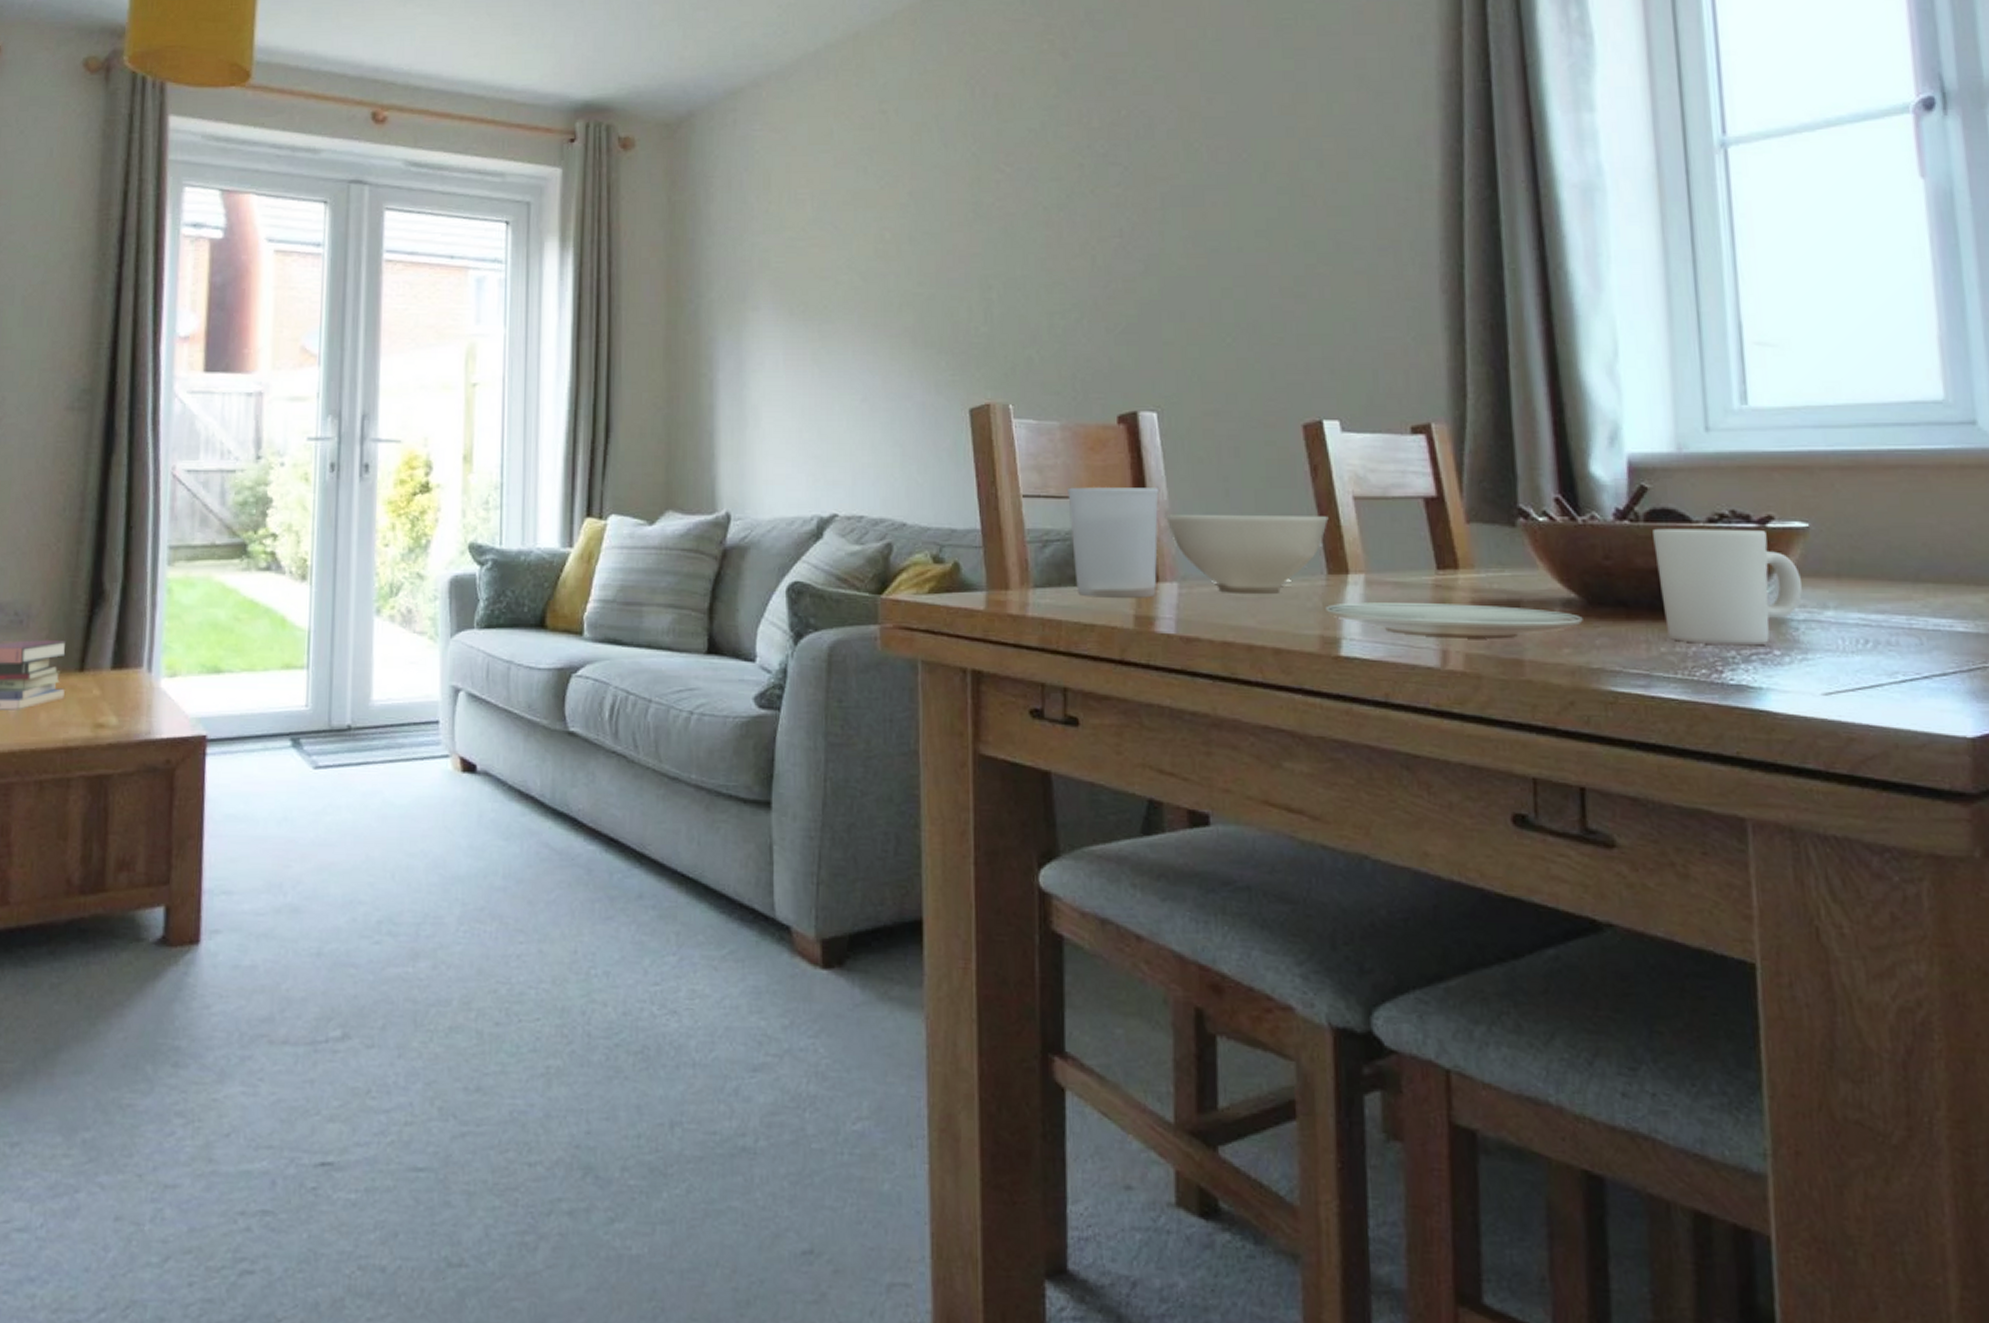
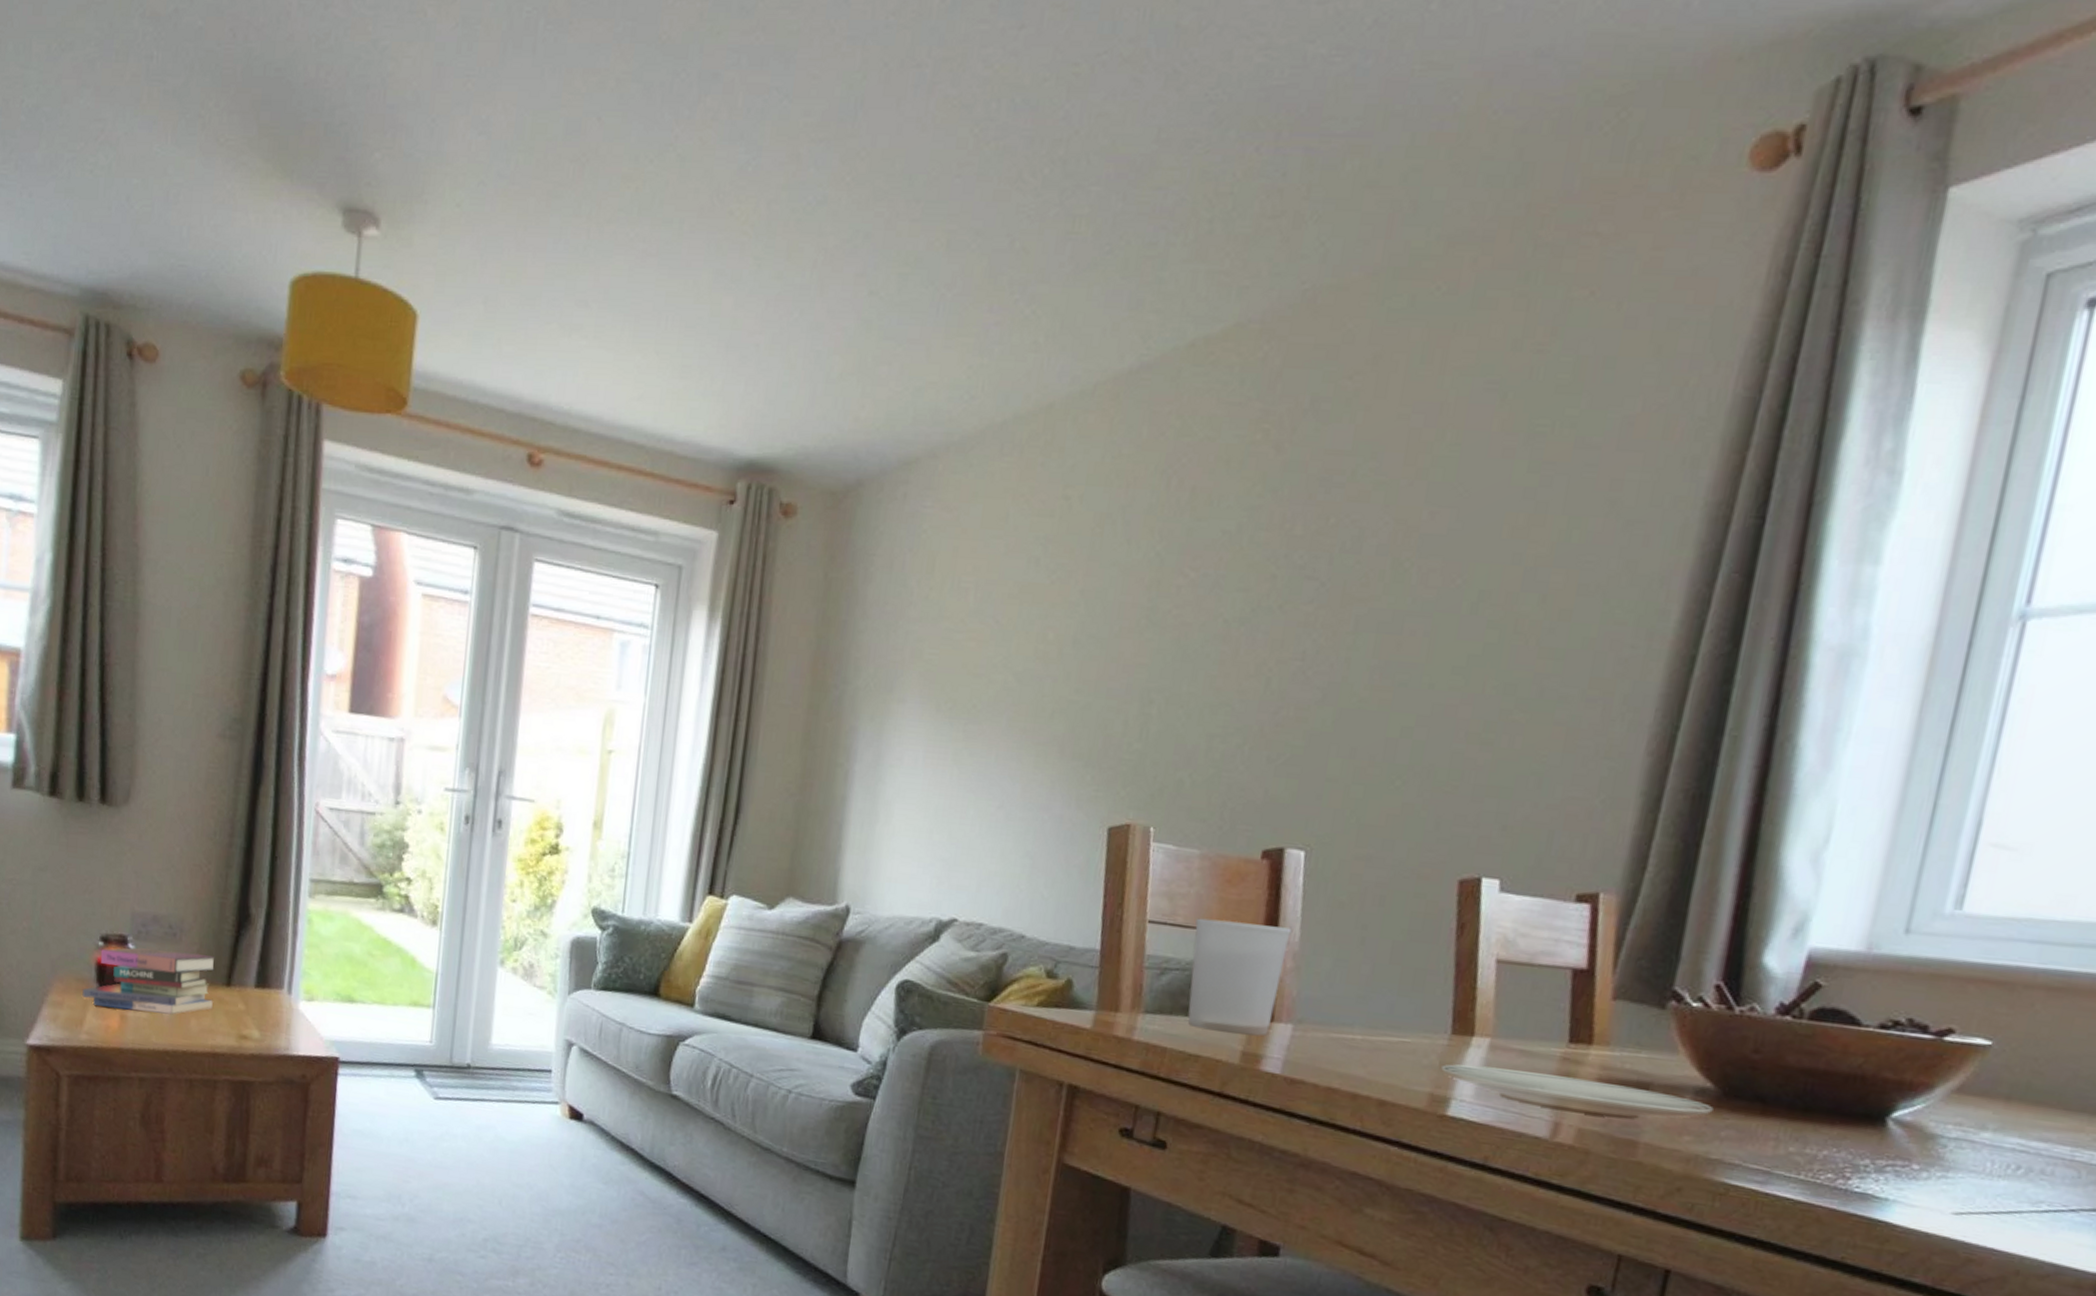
bowl: present [1166,514,1329,595] -> none [1293,956,1466,1048]
mug: present [1653,528,1803,646] -> none [1801,1027,1967,1158]

